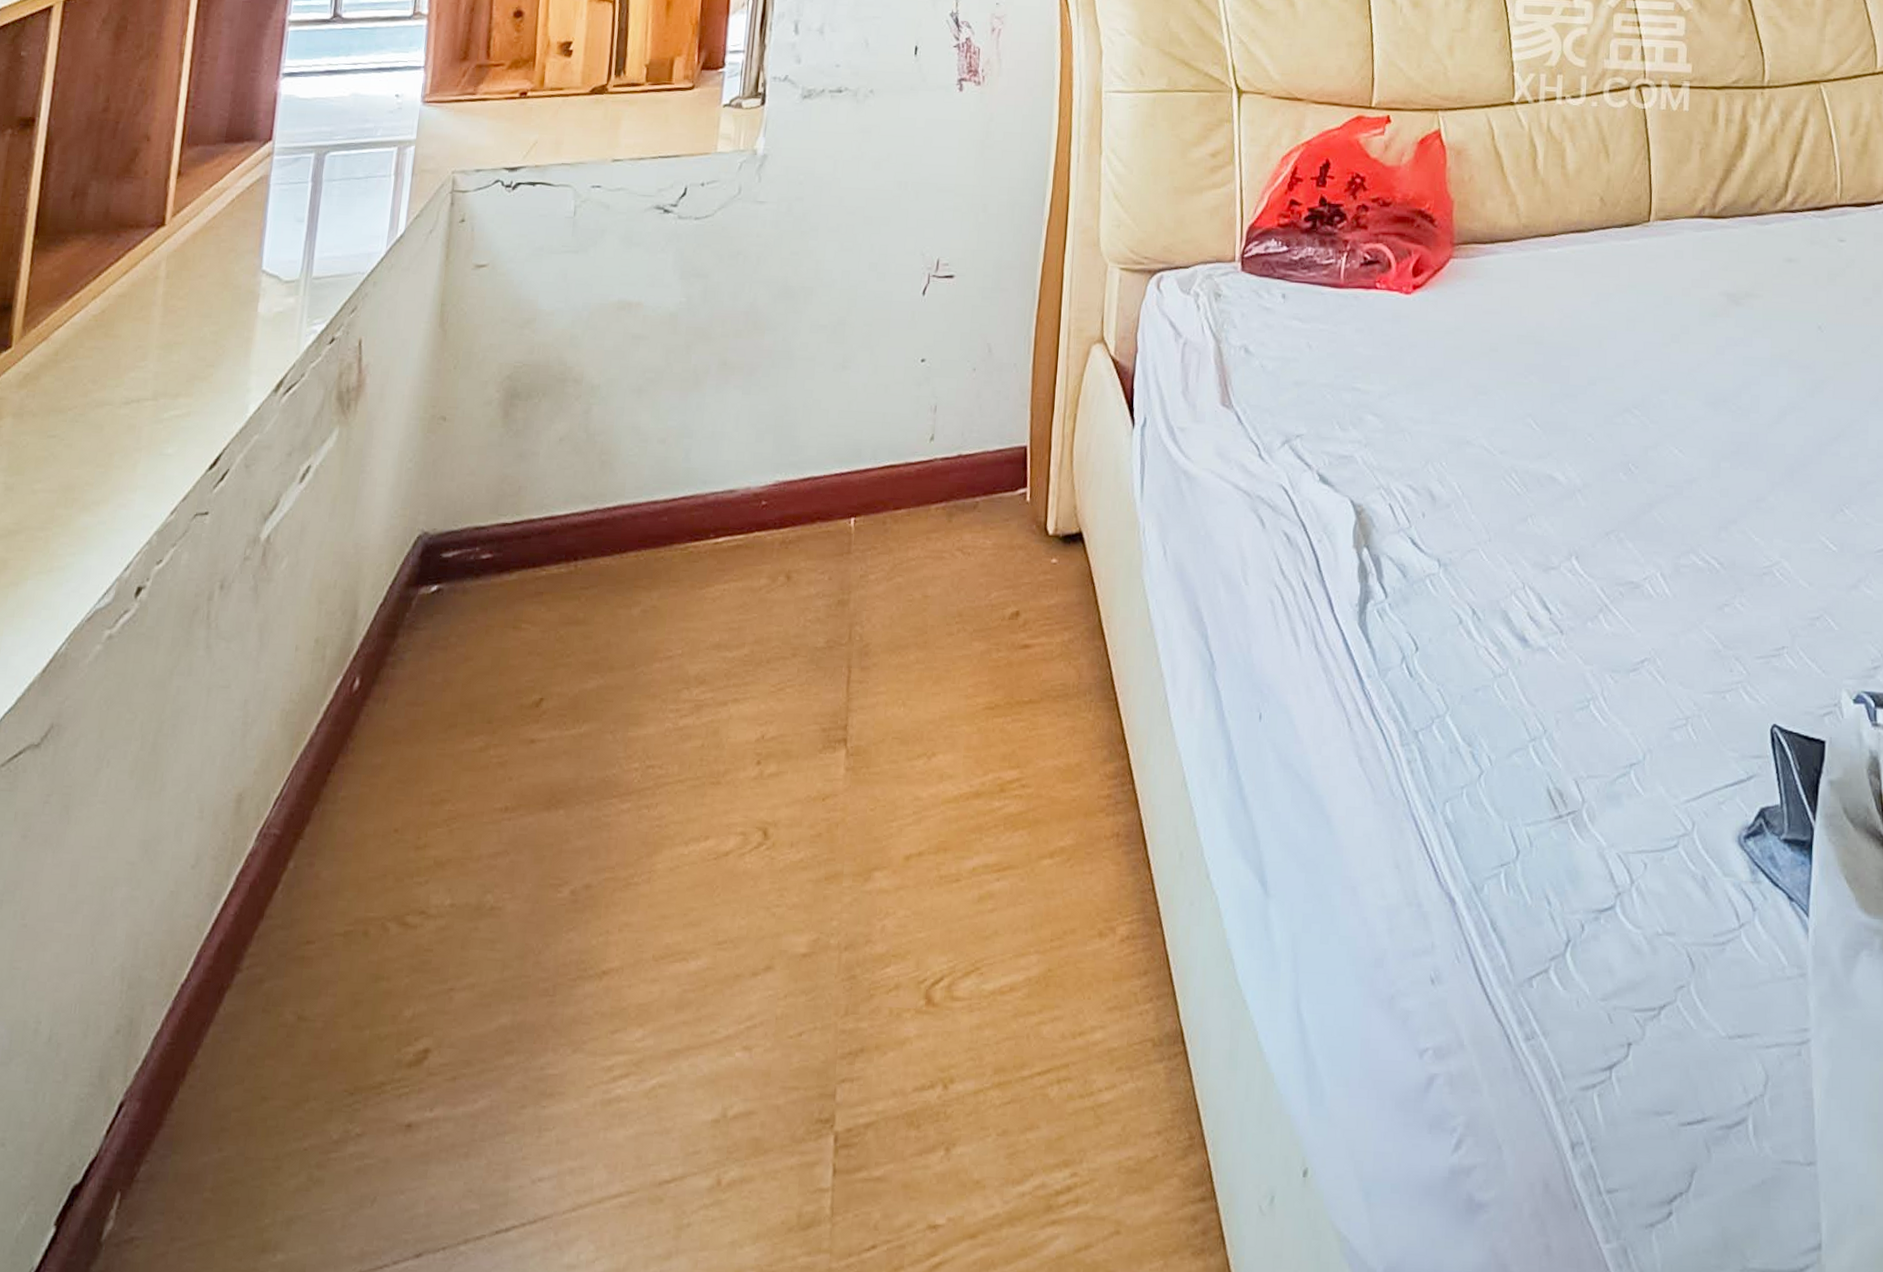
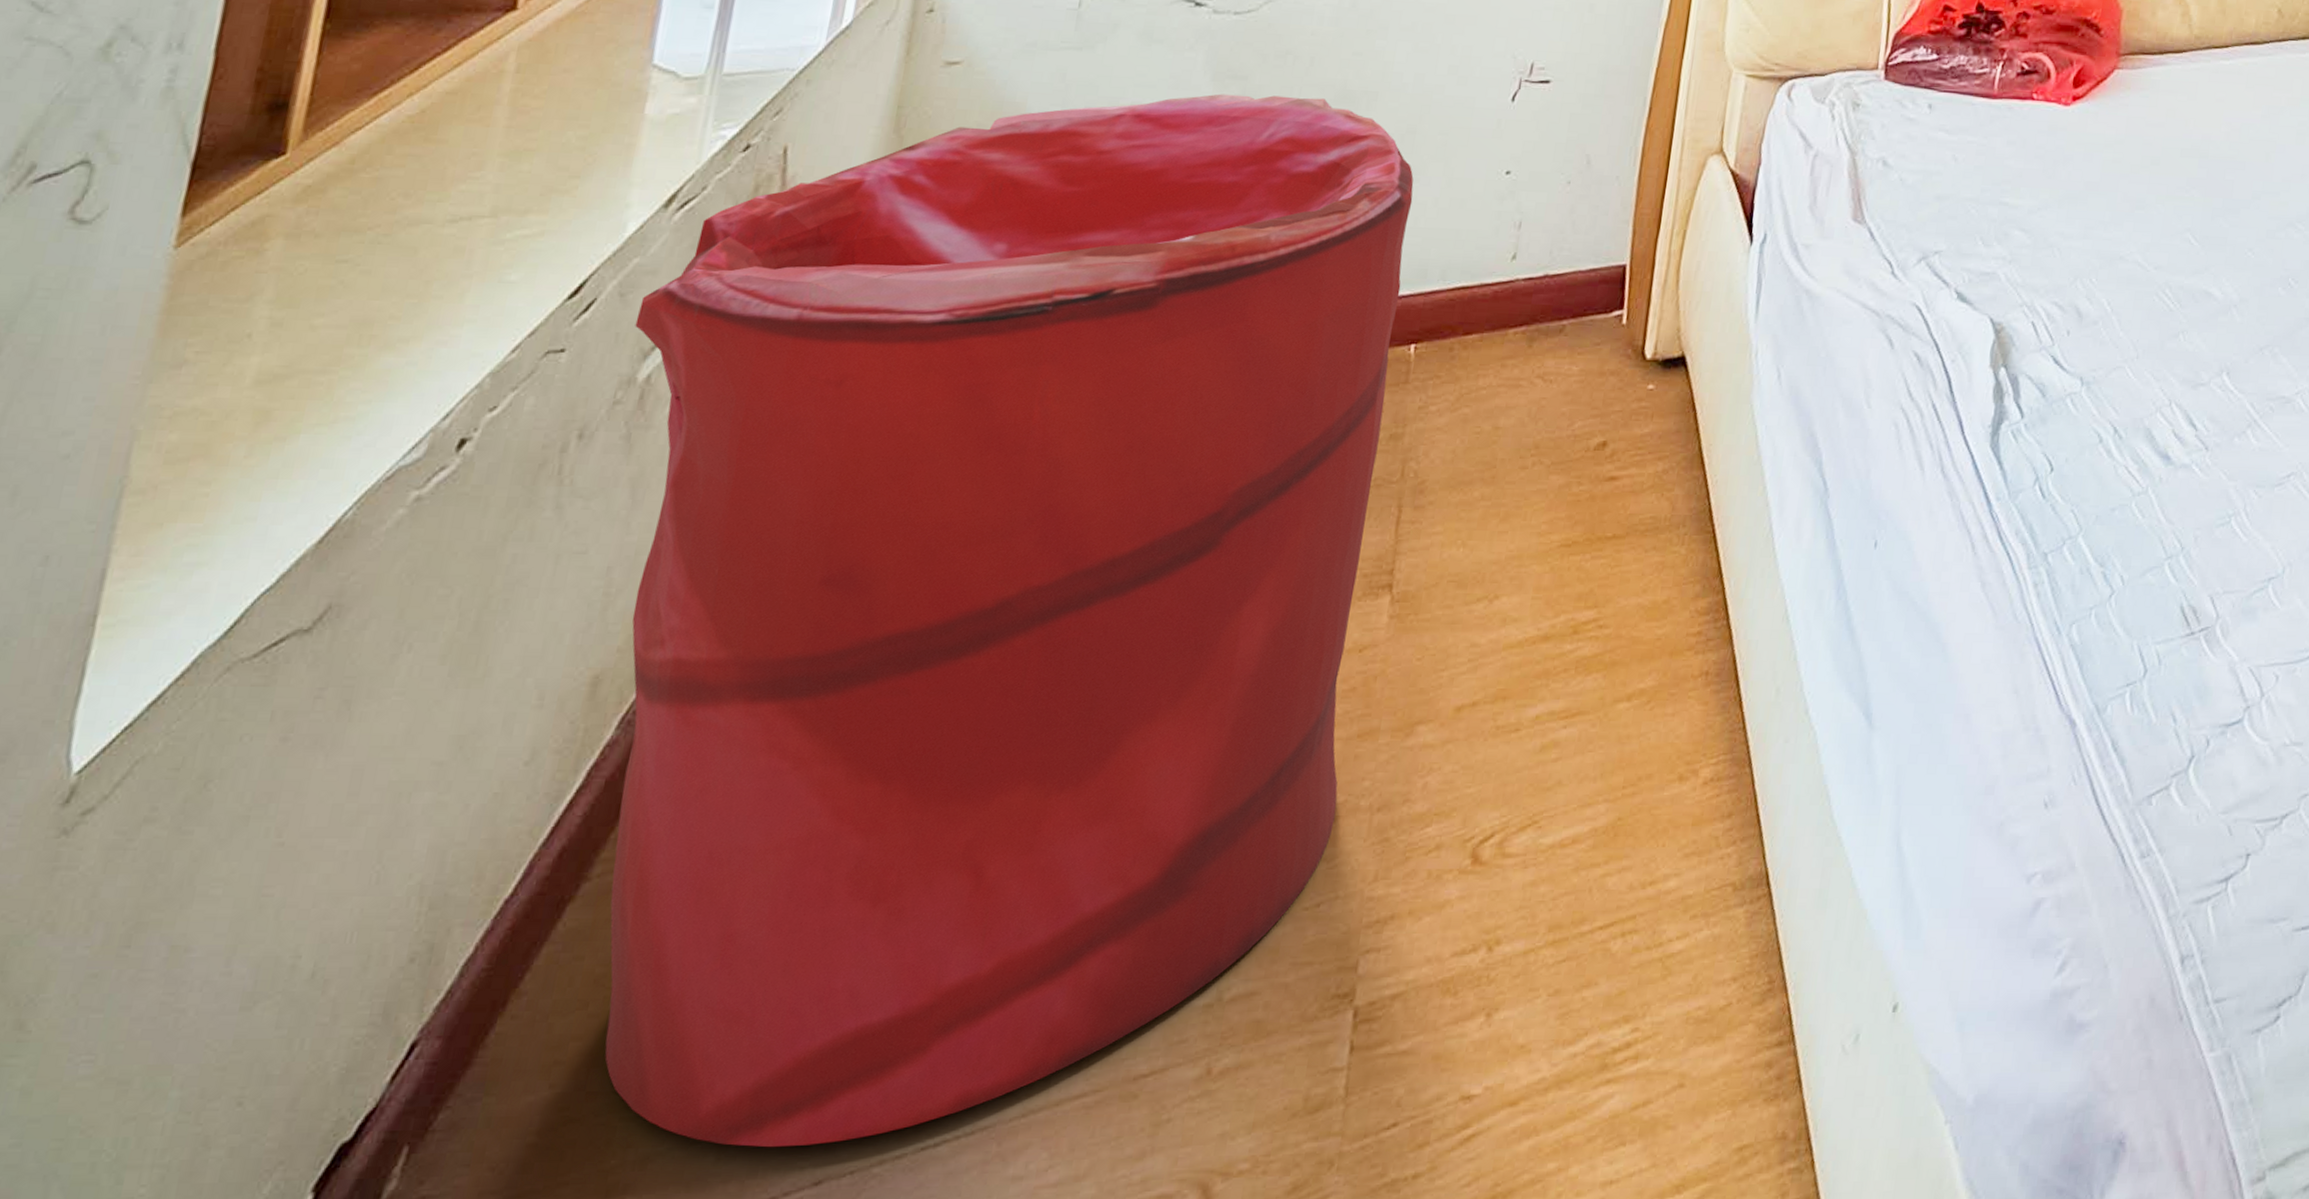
laundry hamper: none [257,290,846,1221] -> present [604,94,1414,1148]

